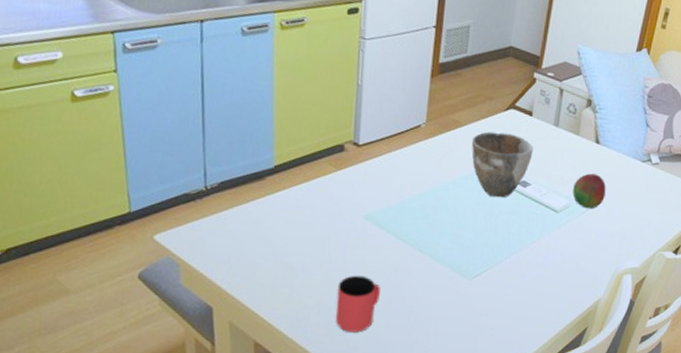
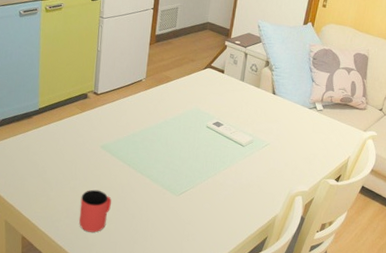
ceramic bowl: present [471,131,534,197] -> none [178,85,225,134]
fruit: present [572,173,606,209] -> none [255,117,281,145]

